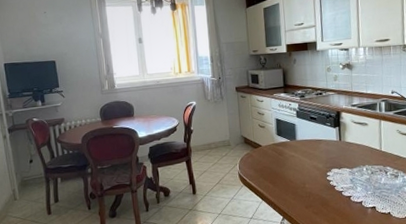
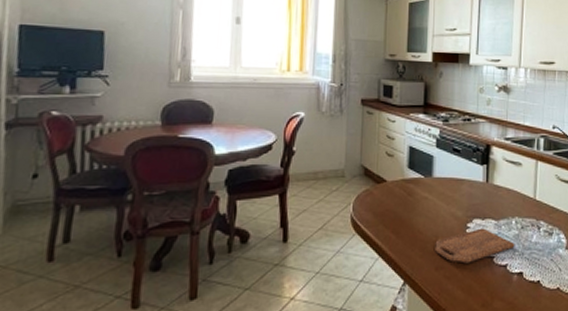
cutting board: none [303,175,368,202] -> present [435,228,515,264]

